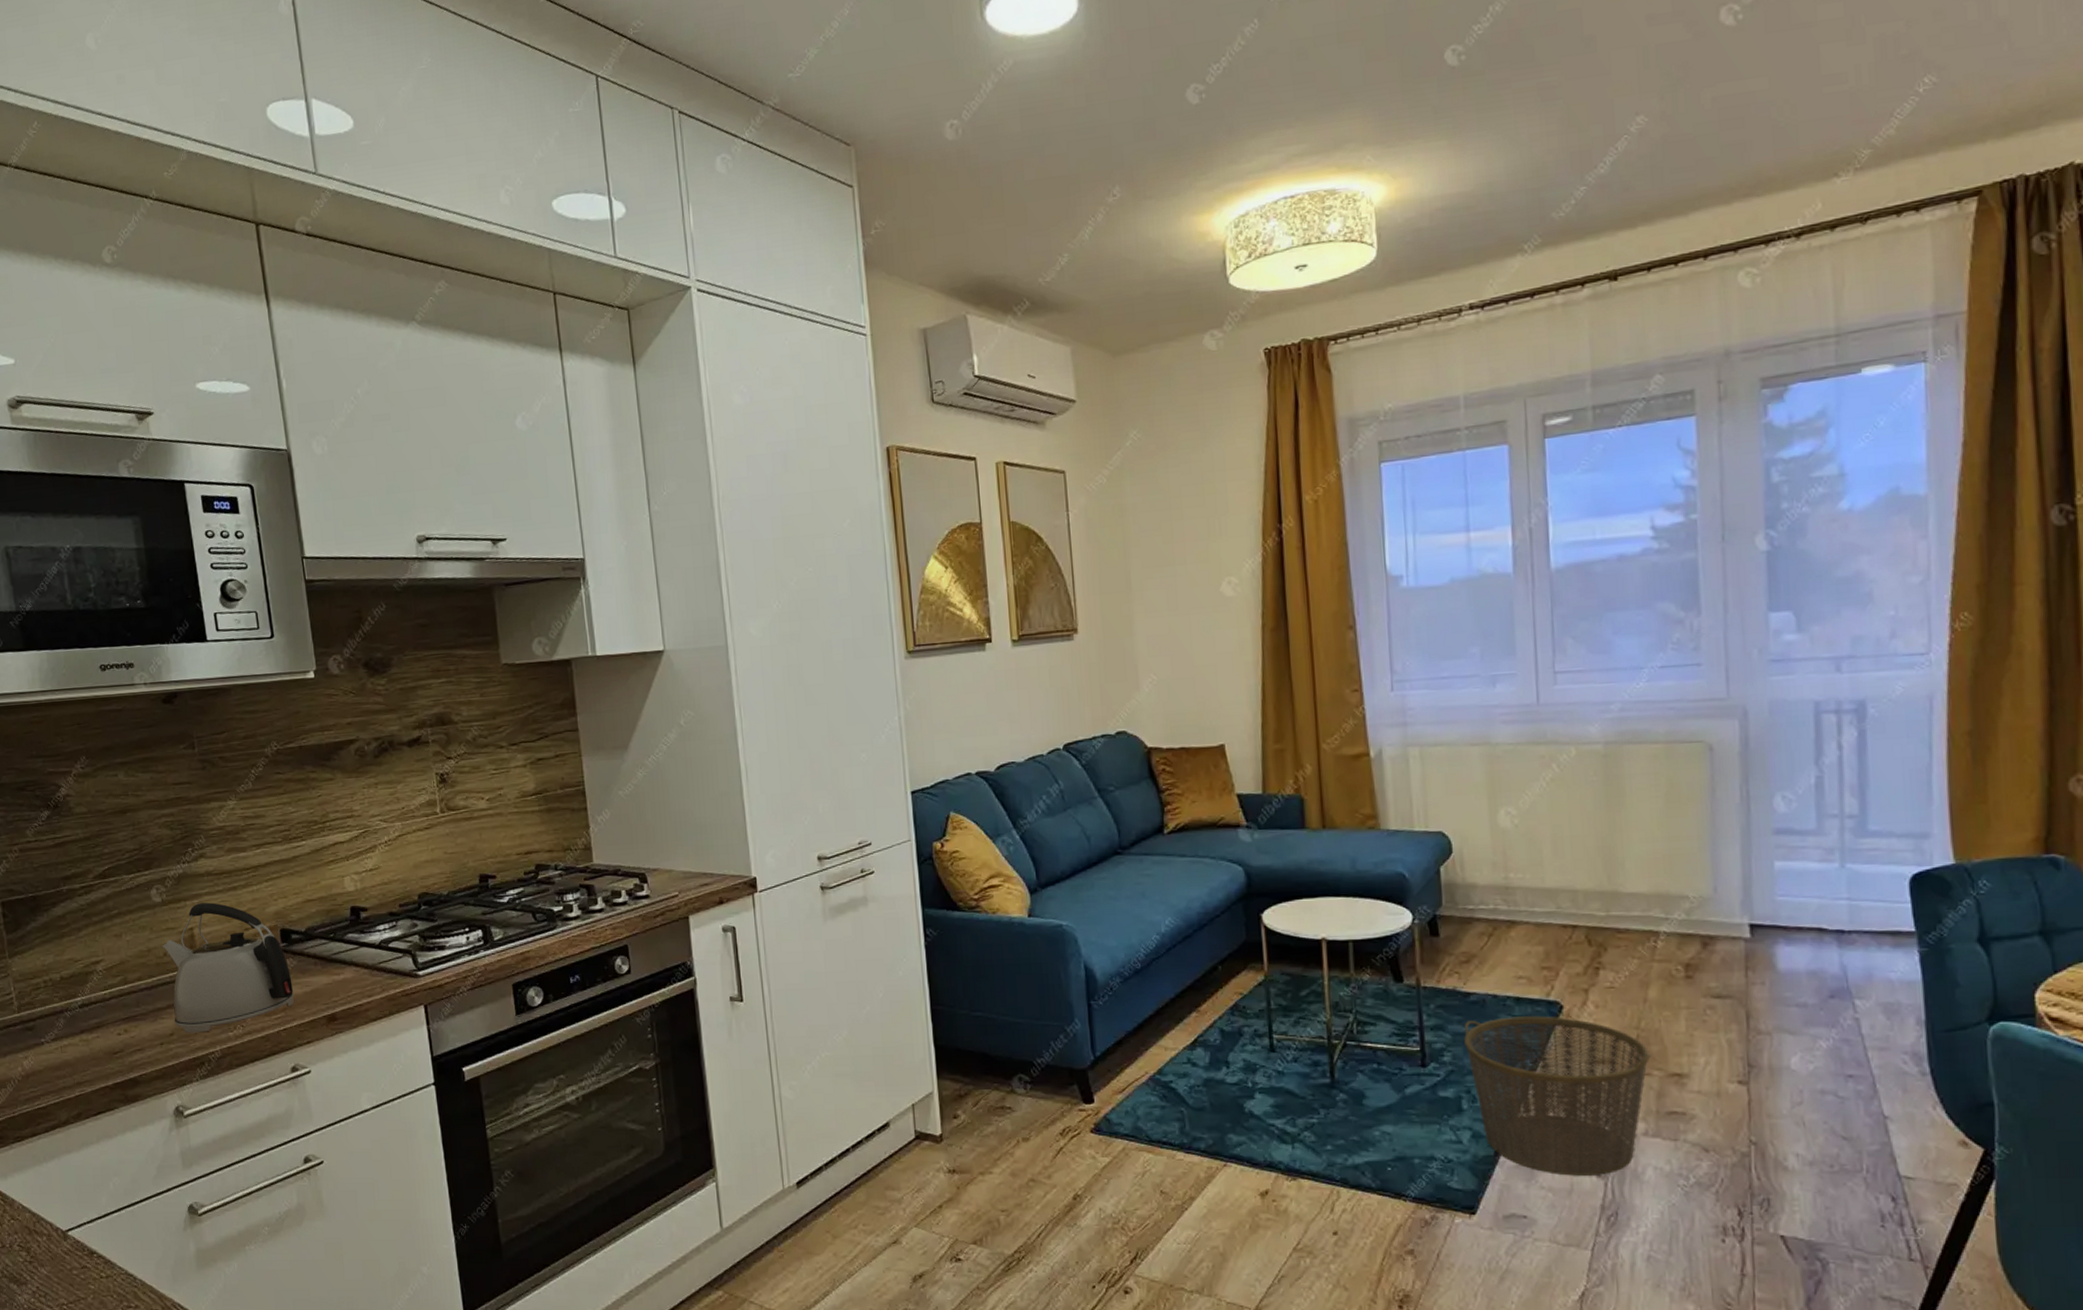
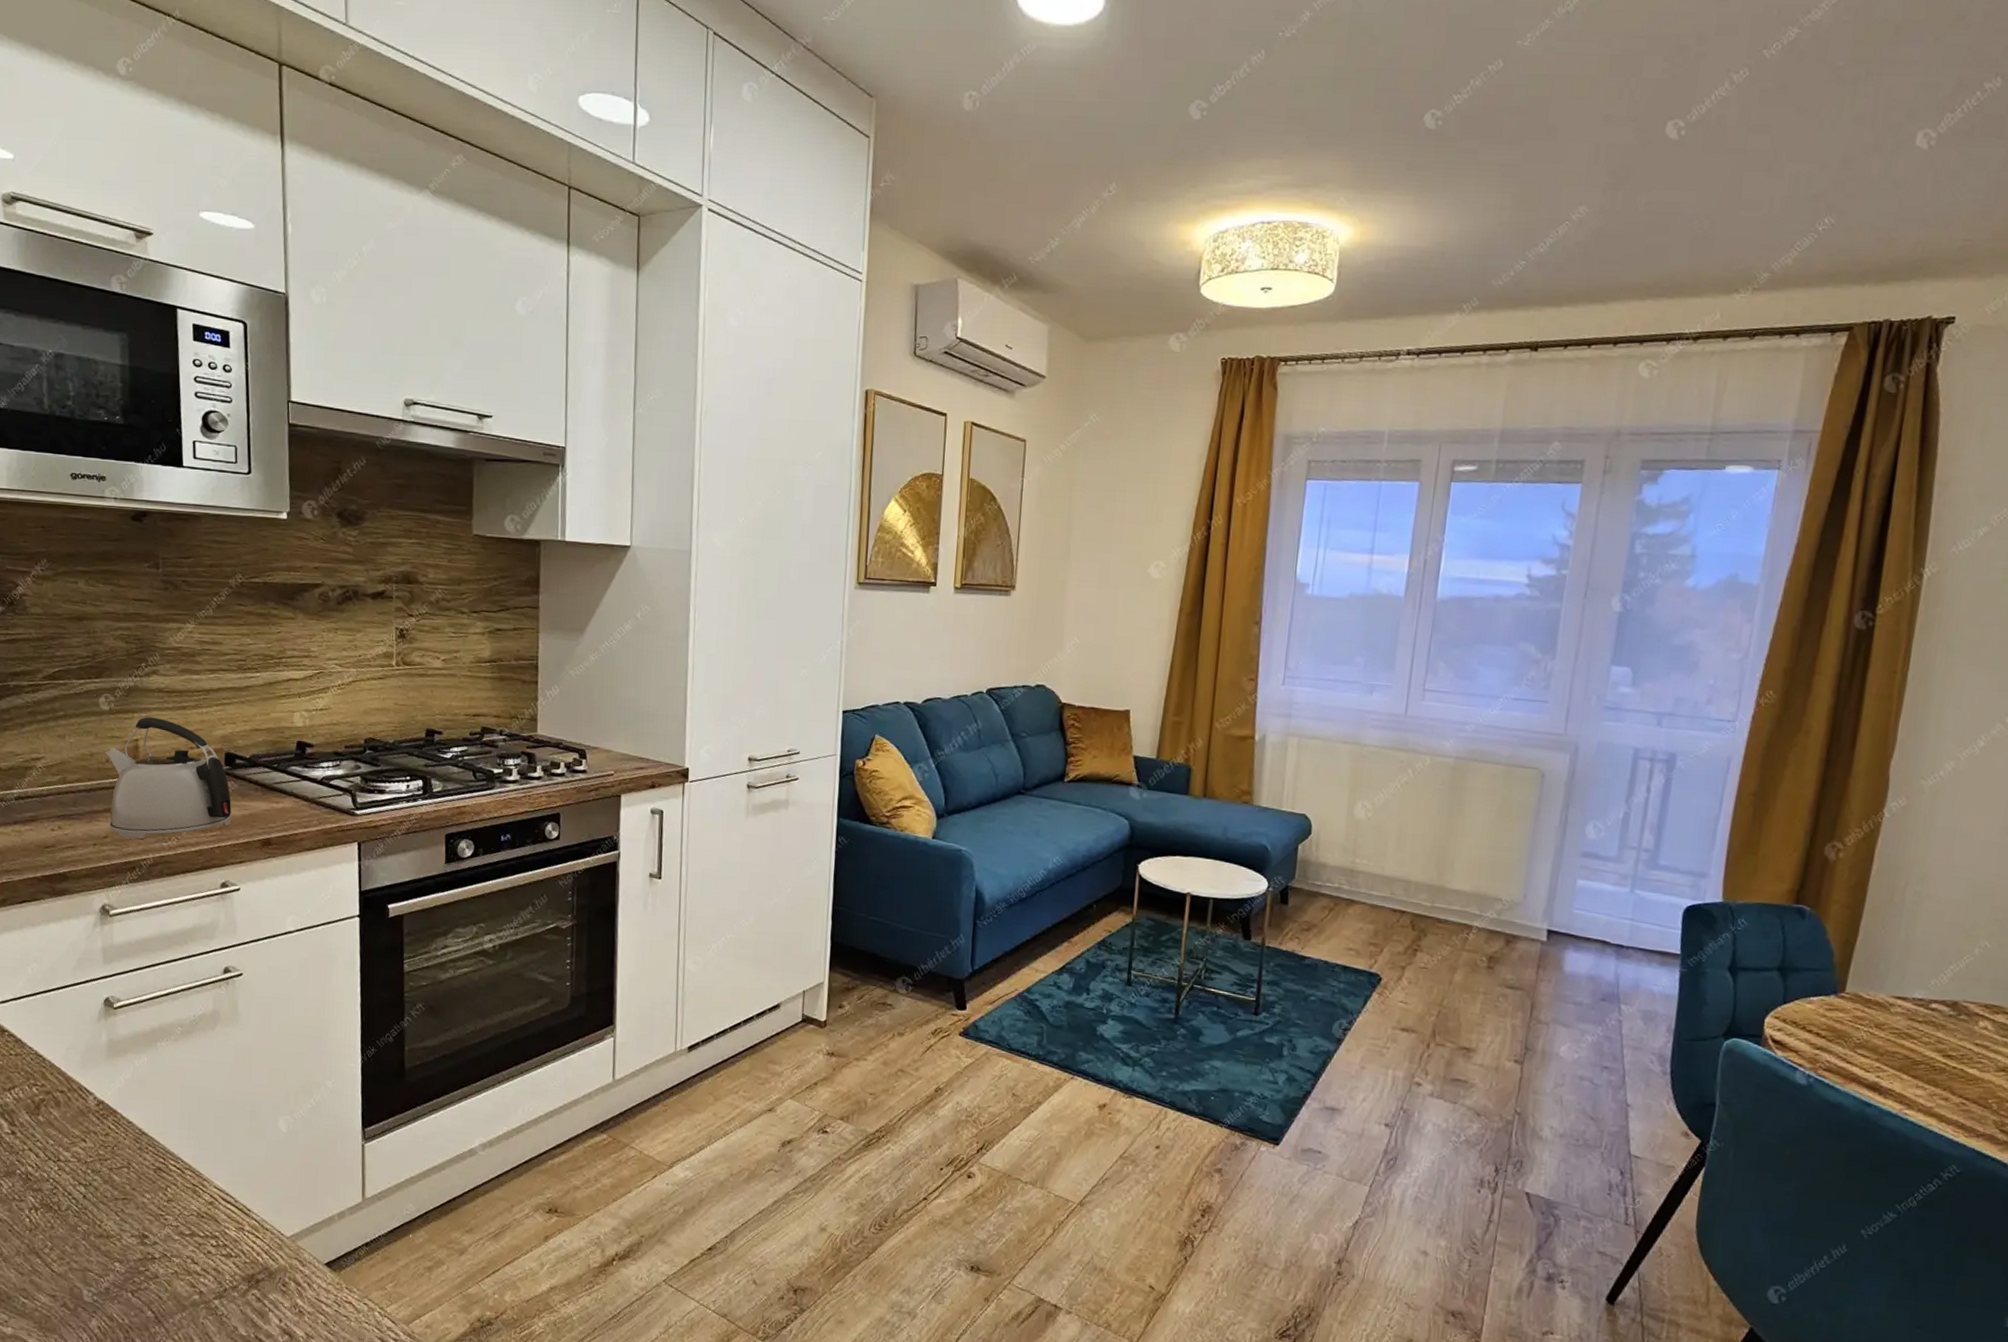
basket: present [1463,1016,1651,1176] -> none [1293,980,1447,1125]

